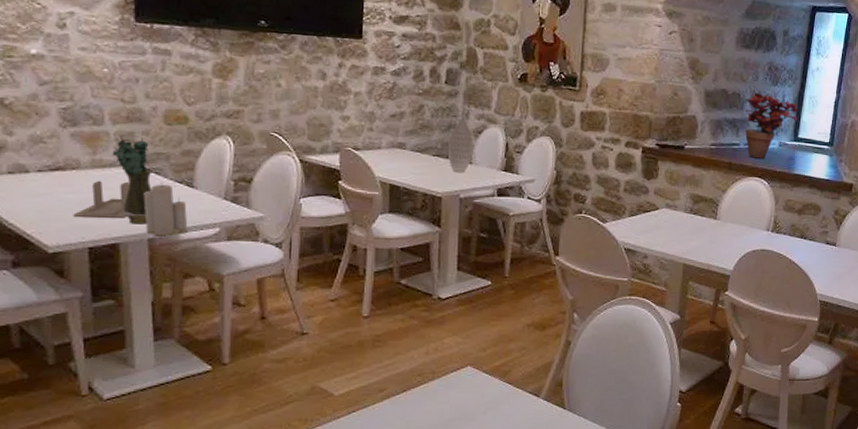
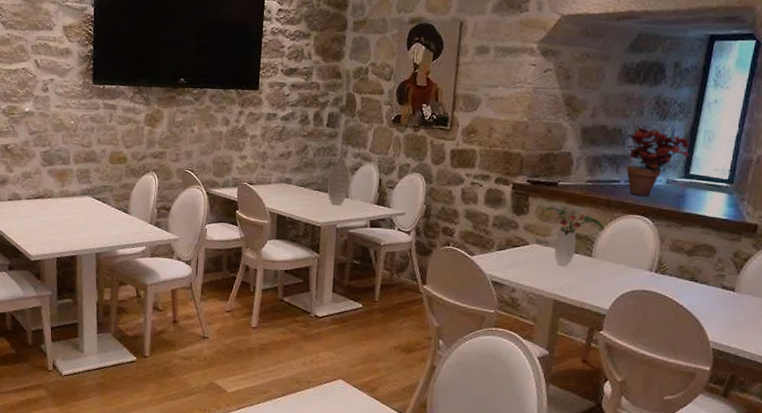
napkin holder: present [73,180,130,218] -> none [47,206,85,236]
vase: present [112,136,153,224] -> none [74,173,101,242]
candle: present [143,182,188,237] -> none [94,209,124,252]
flower arrangement: none [673,166,727,231] -> present [545,203,605,267]

